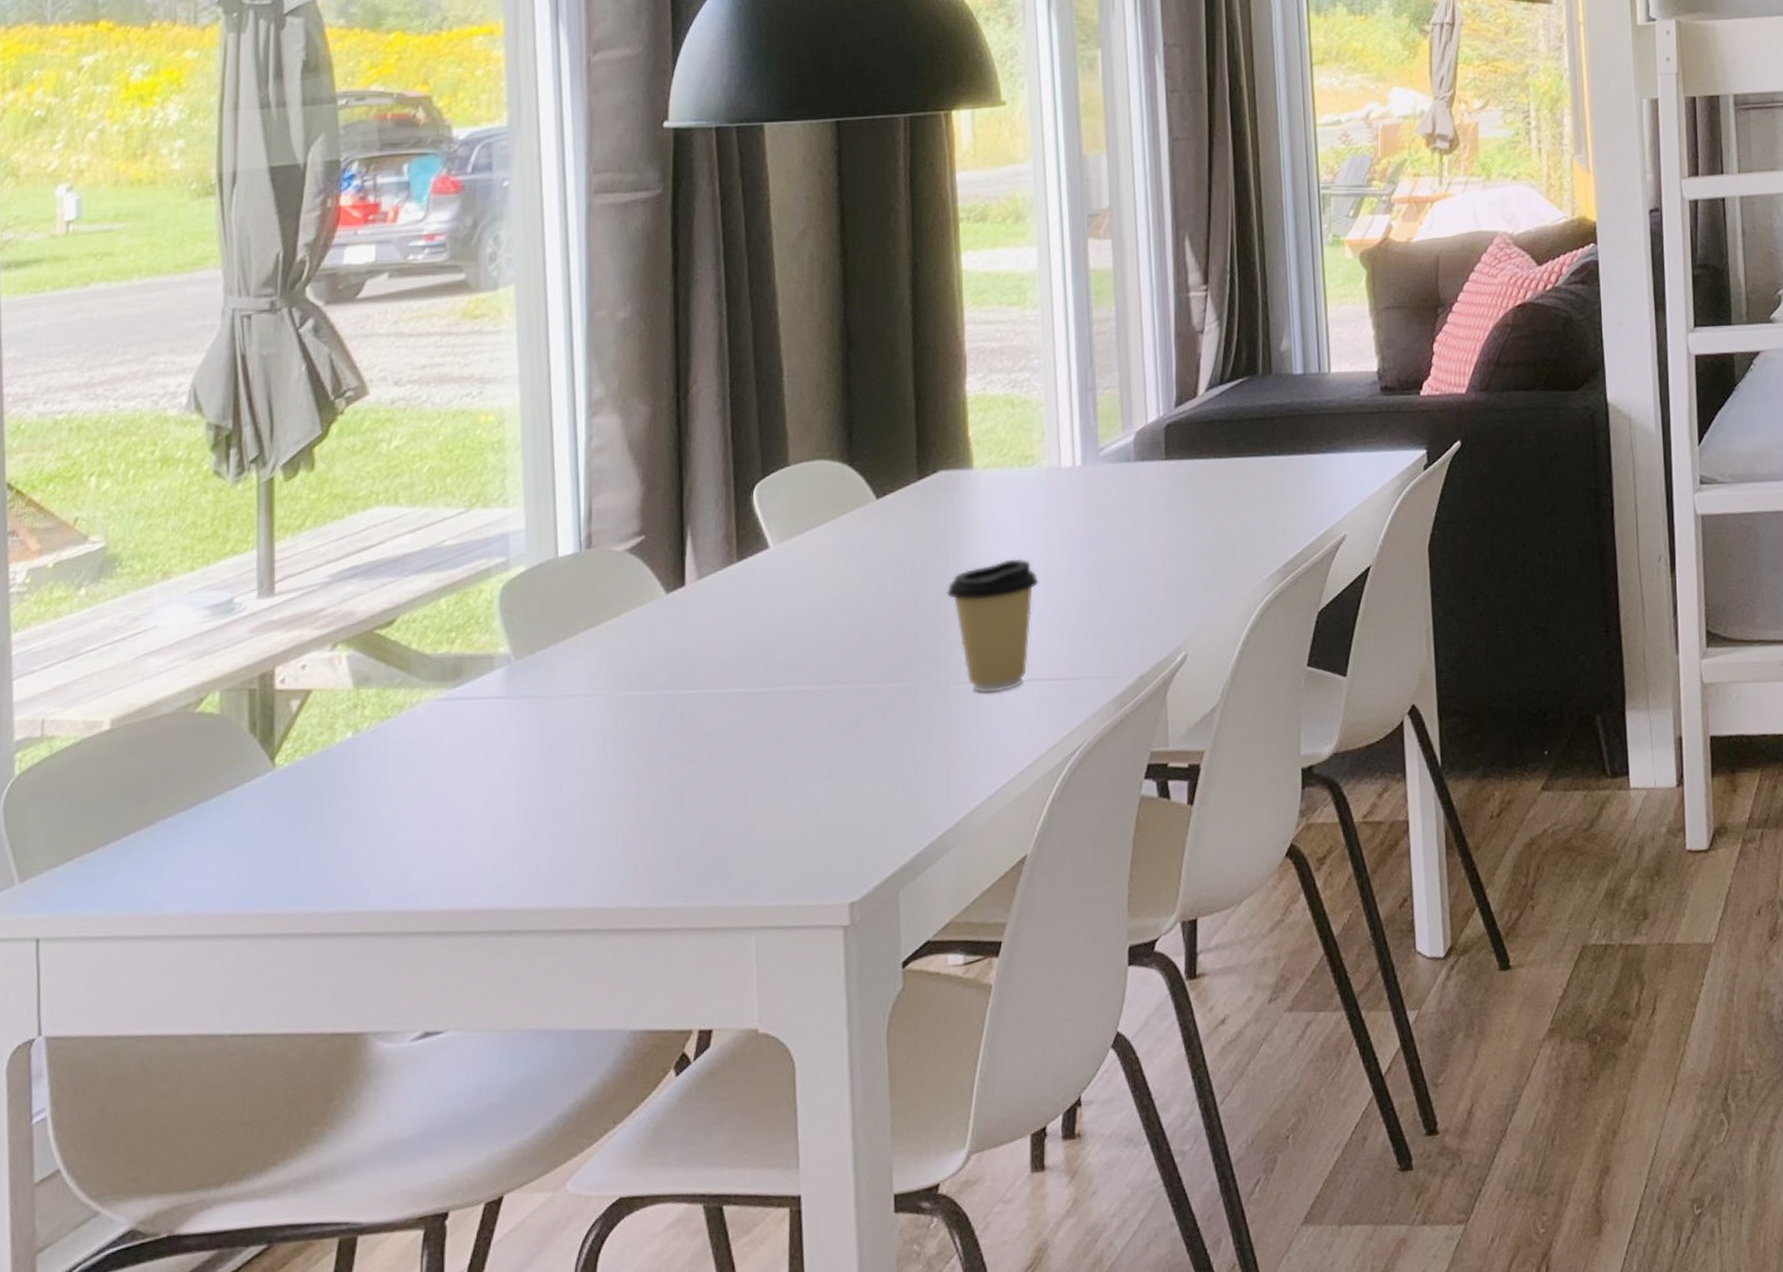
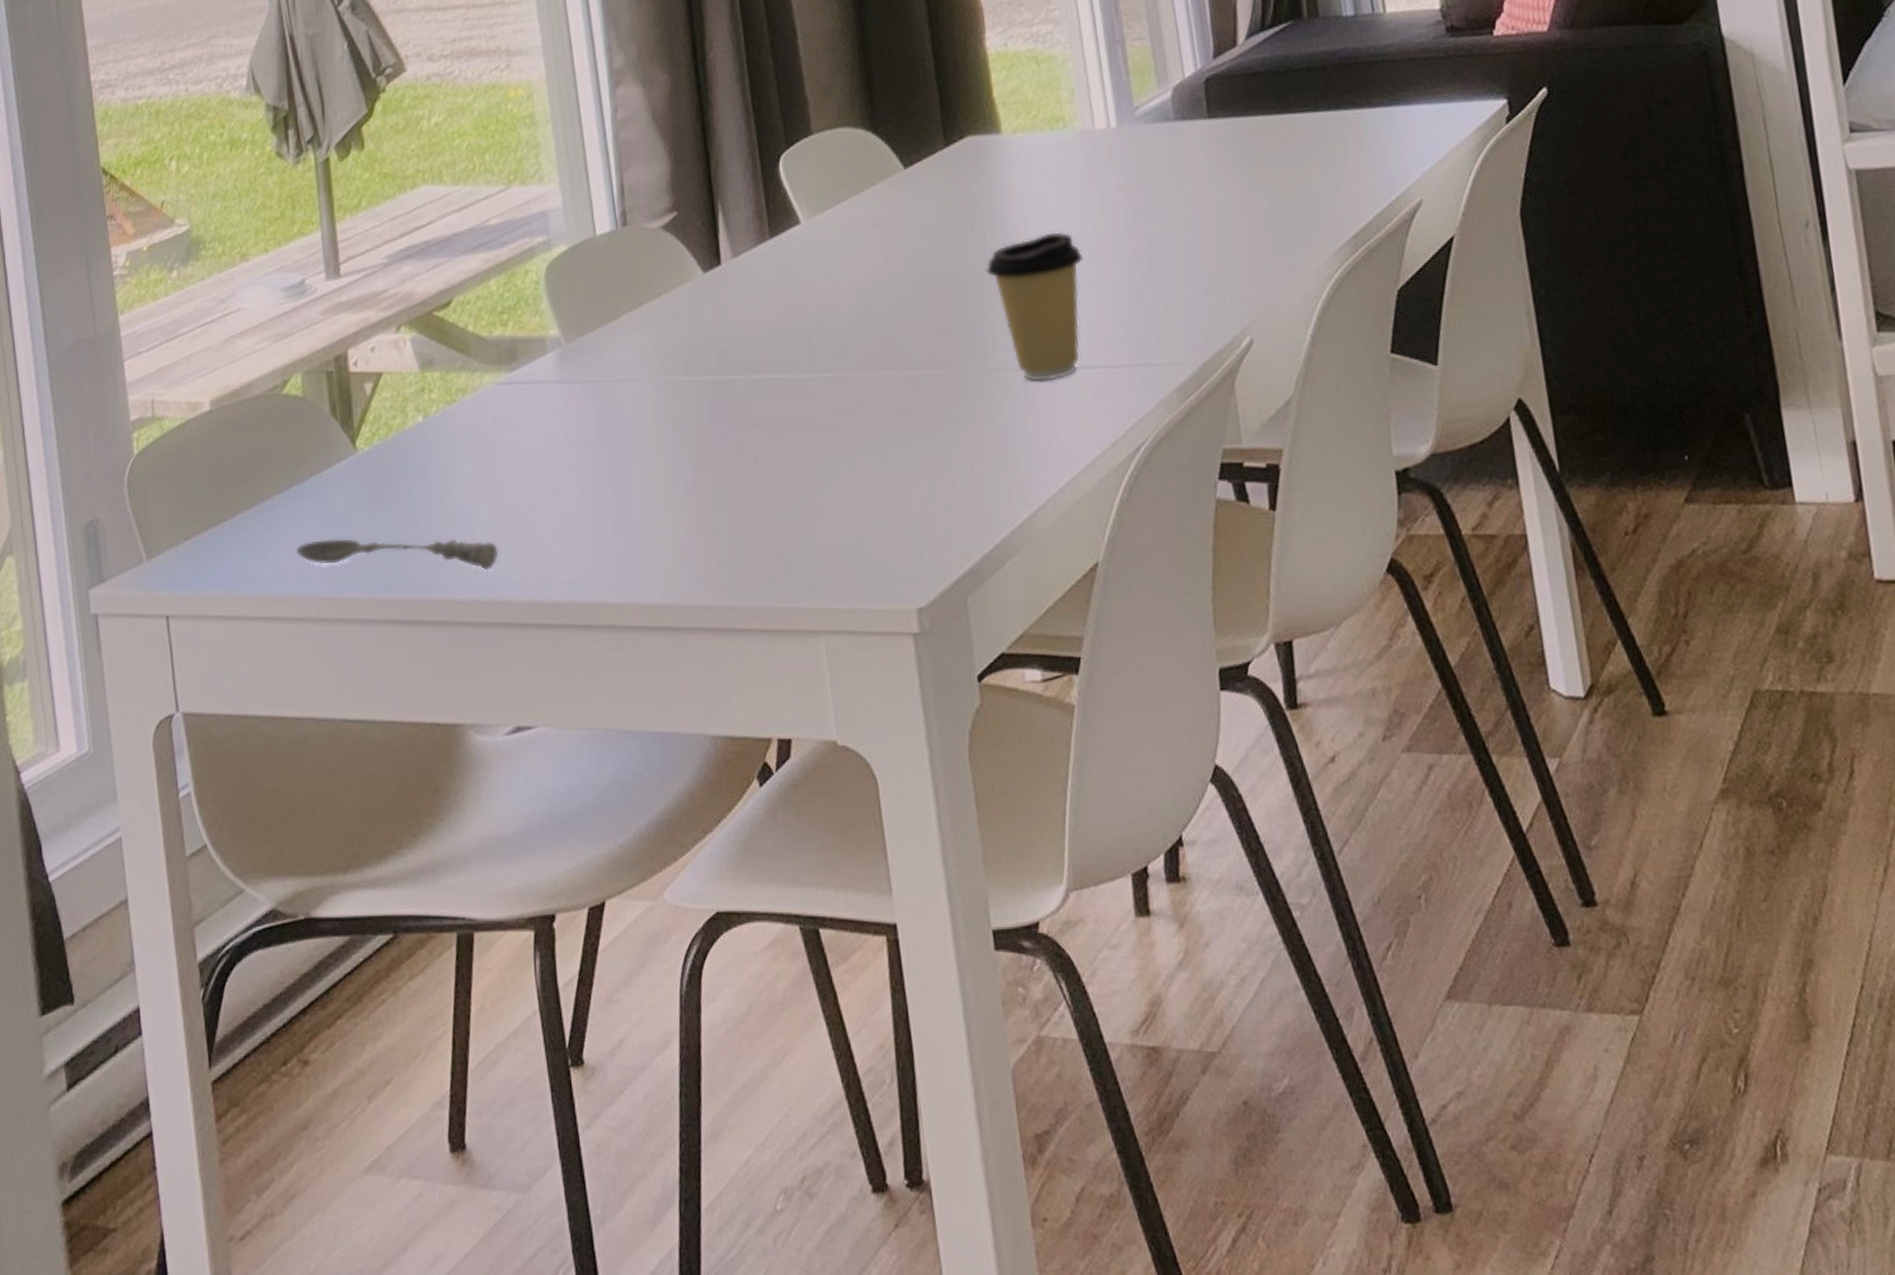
soupspoon: none [195,851,422,882] -> present [295,538,499,571]

